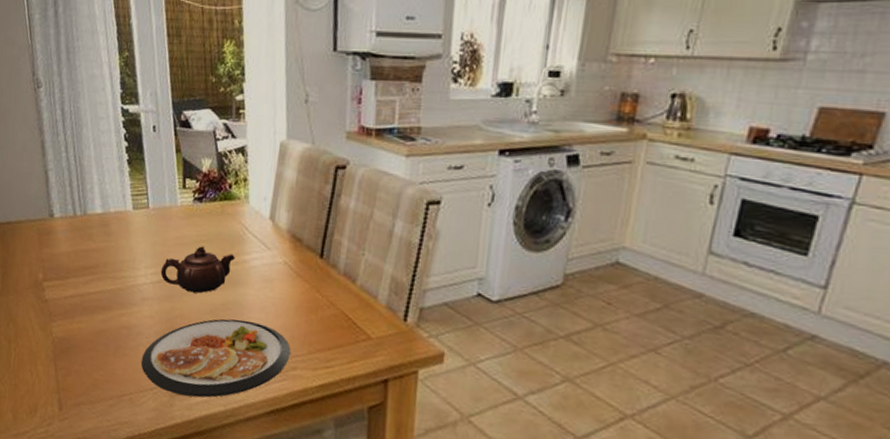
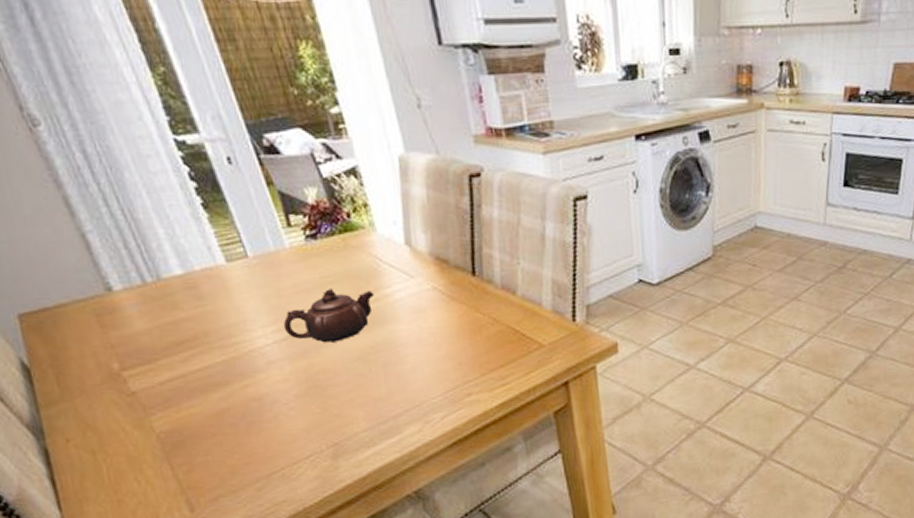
dish: present [141,319,291,398] -> none [284,357,462,455]

